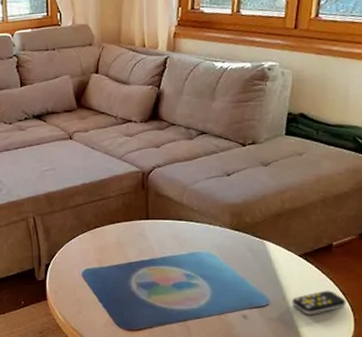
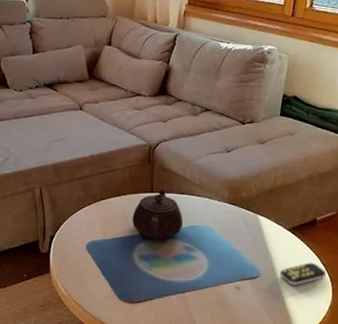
teapot: none [128,212,182,267] -> present [132,186,184,240]

